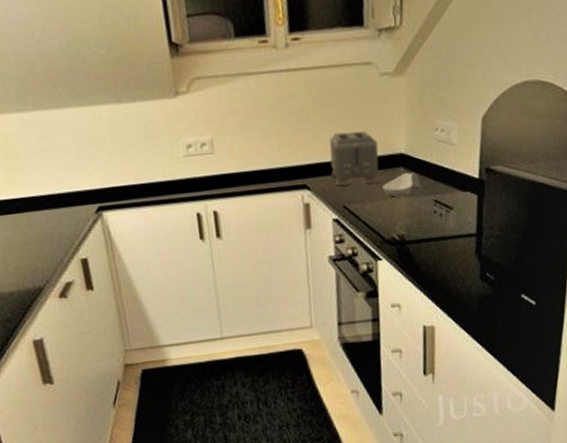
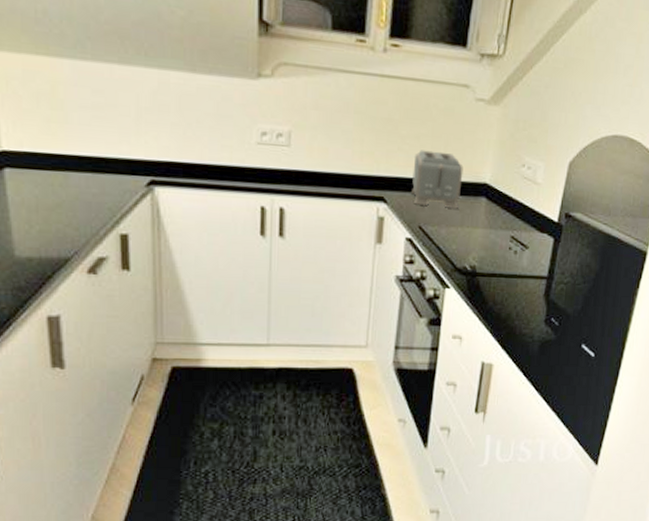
spoon rest: present [383,172,420,197] -> none [462,203,500,227]

